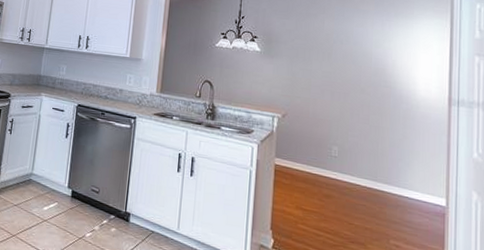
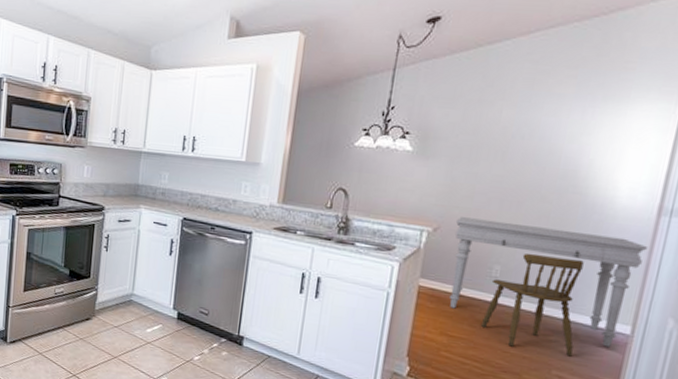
dining table: none [299,105,447,218] -> present [449,217,649,348]
dining chair: none [329,136,405,227] -> present [481,253,584,357]

